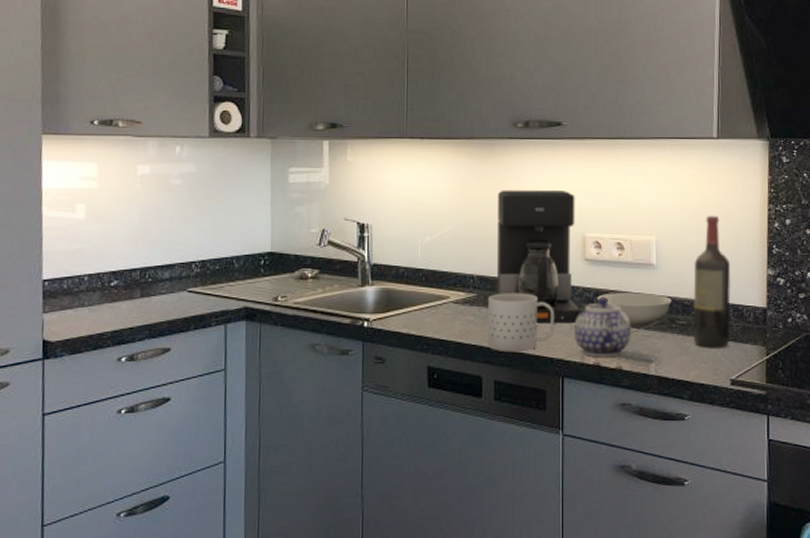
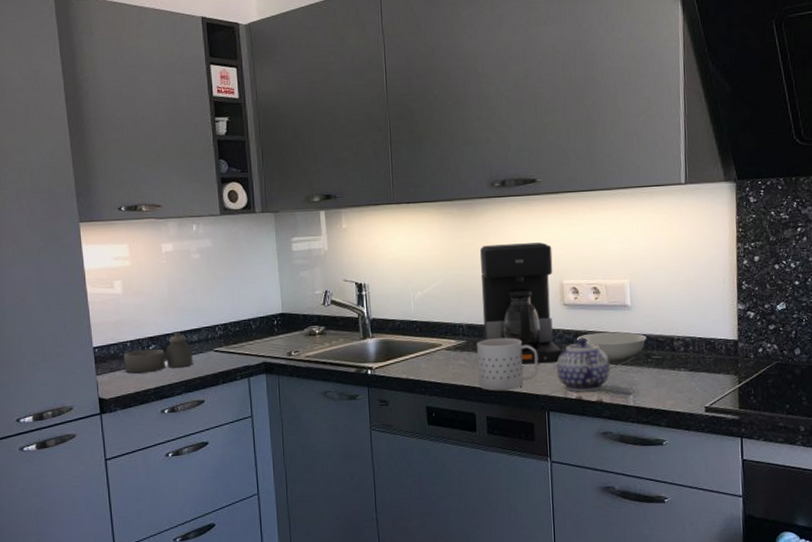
canister: none [78,267,162,313] -> present [123,332,193,374]
wine bottle: present [692,215,731,347] -> none [666,257,704,379]

